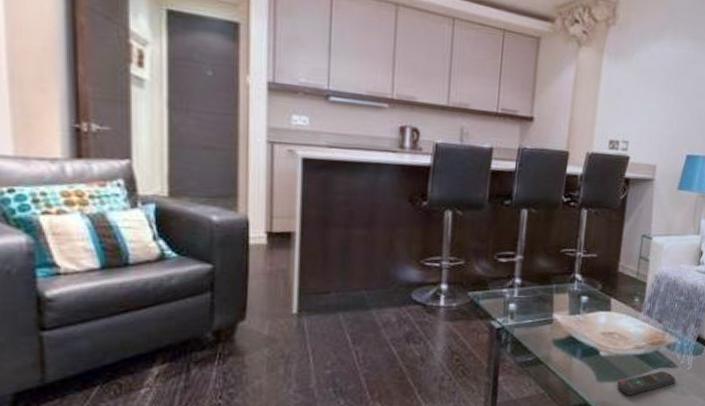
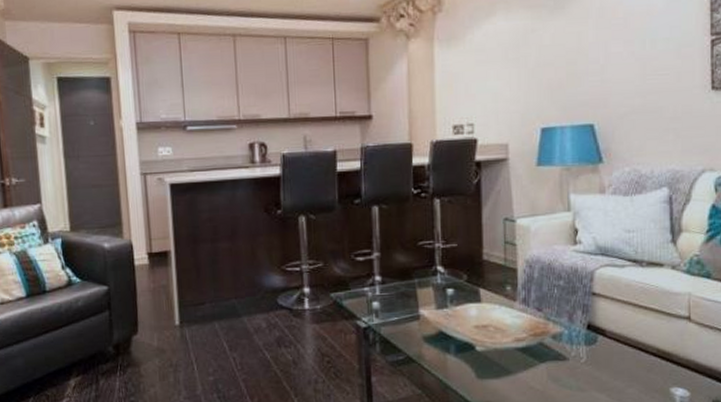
remote control: present [617,371,676,395] -> none [500,365,570,393]

